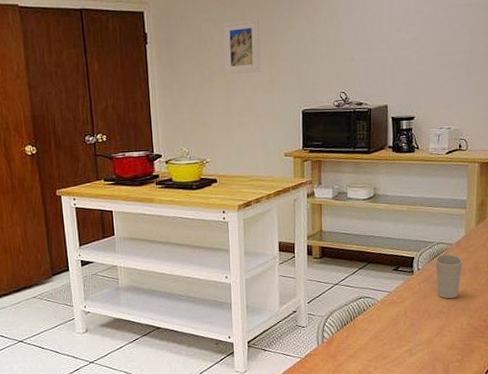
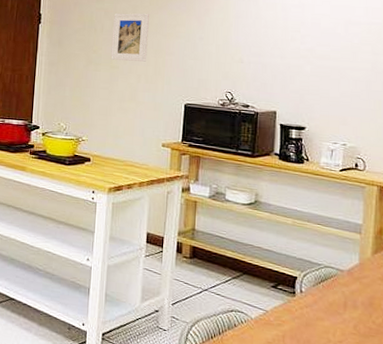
cup: present [435,254,463,299] -> none [322,279,355,334]

